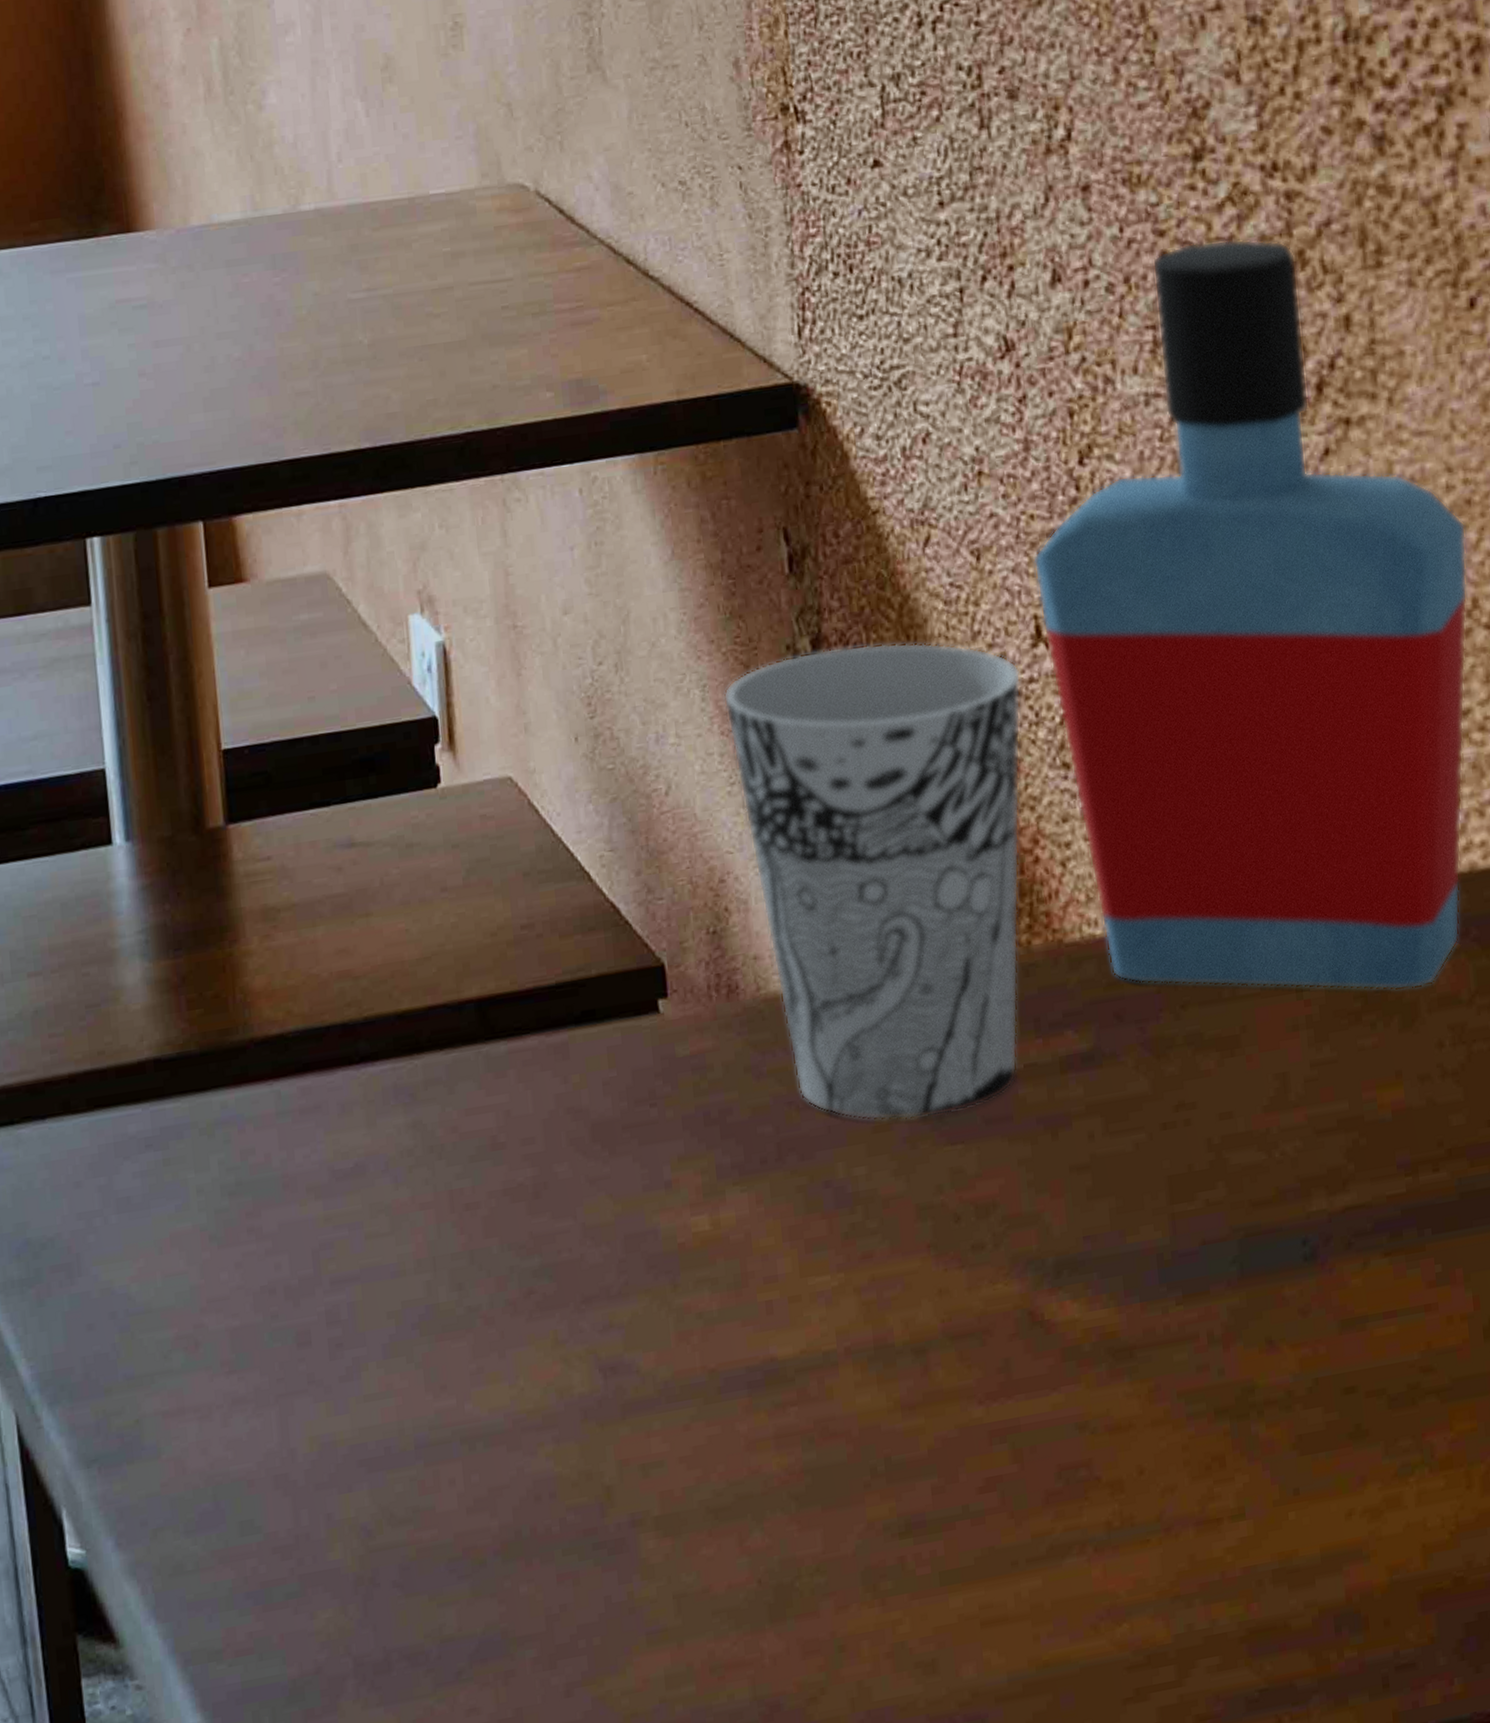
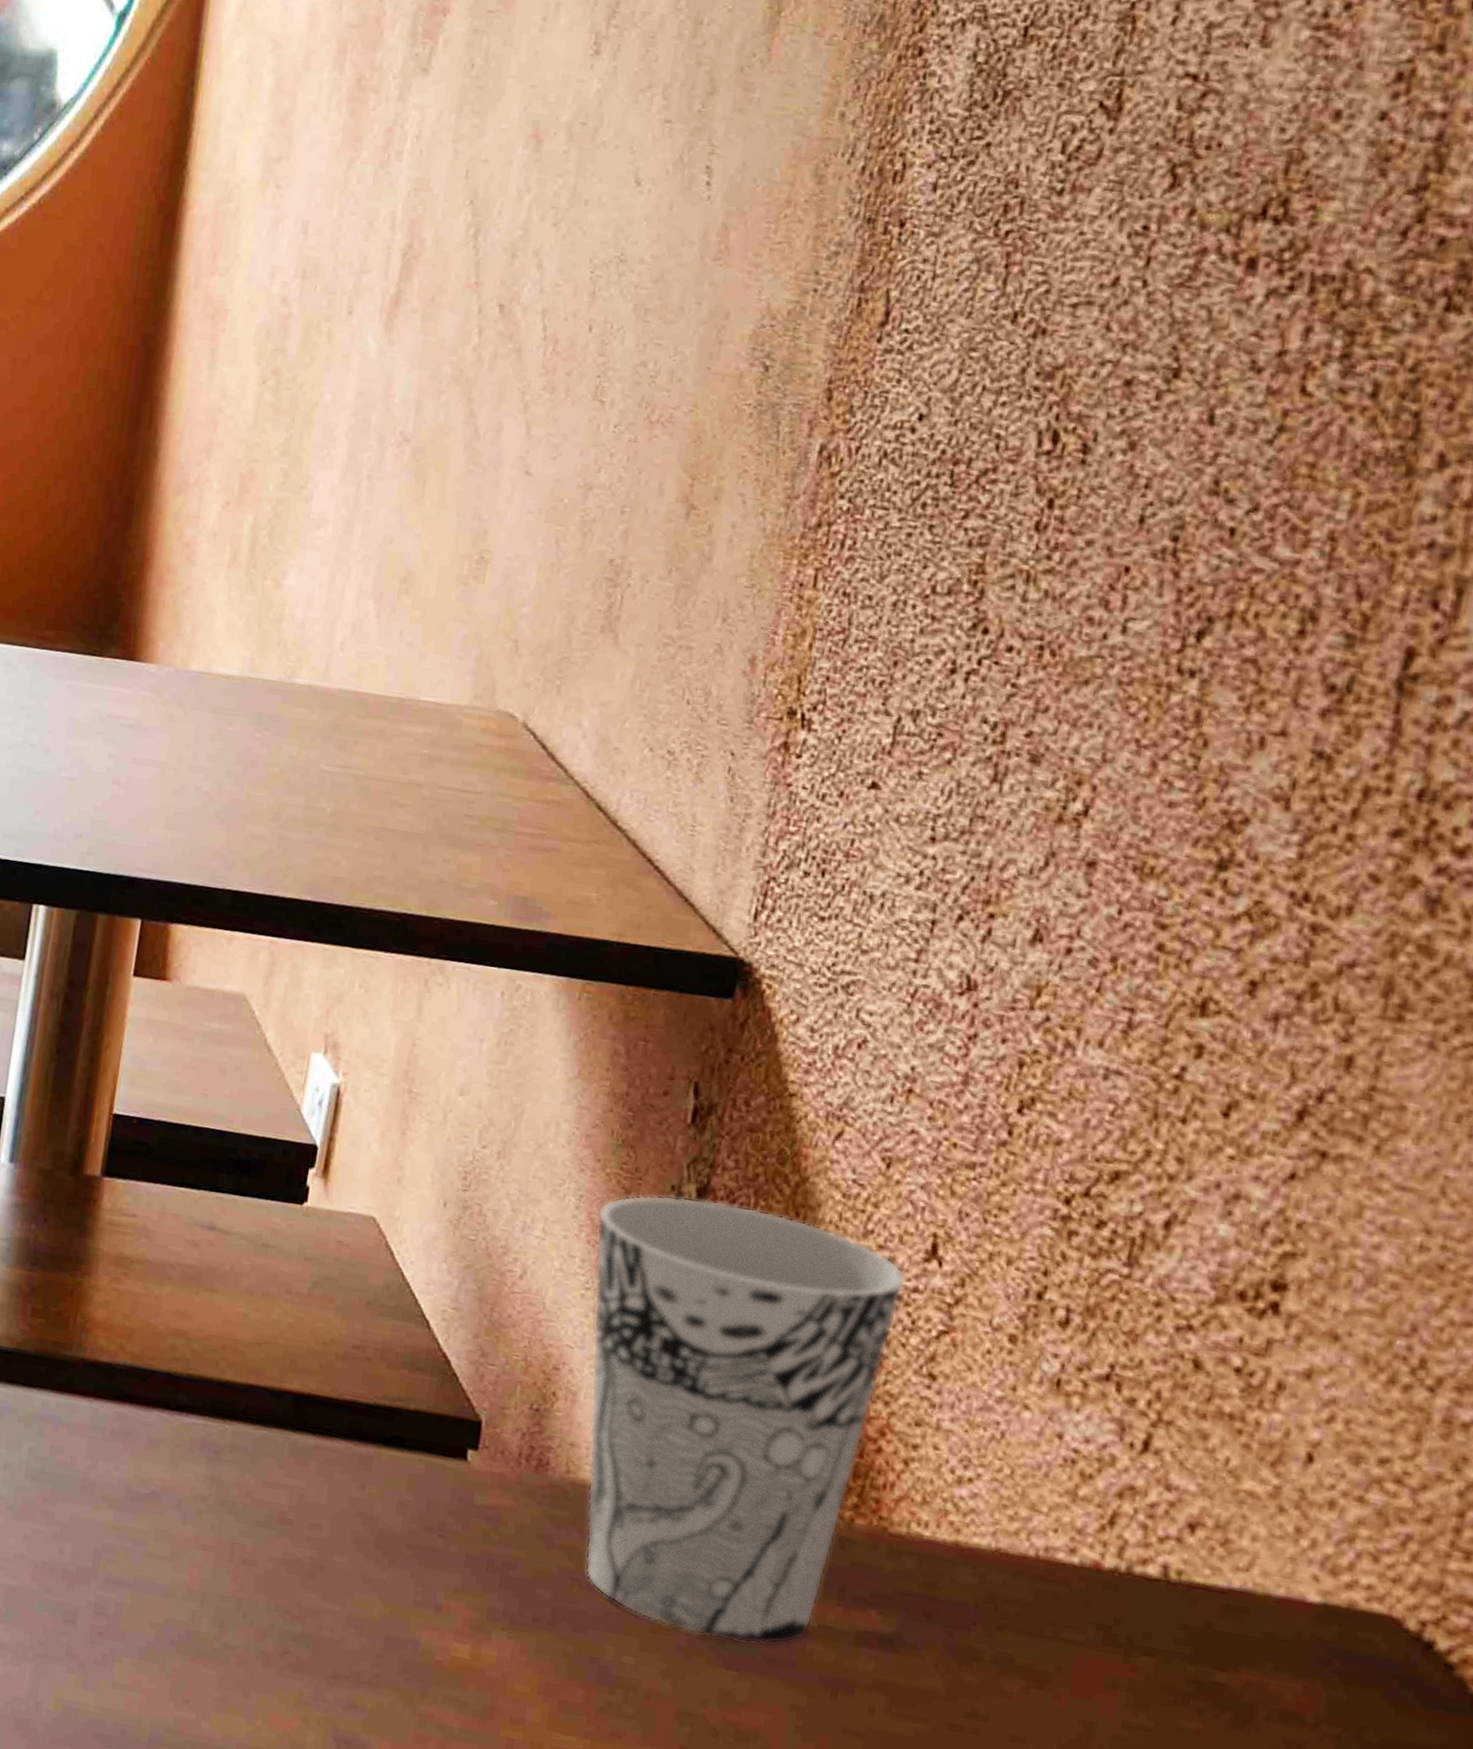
bottle: present [1033,239,1468,991] -> none [931,943,1432,1697]

